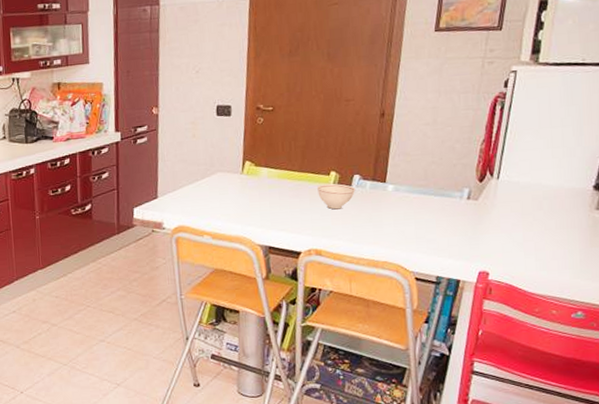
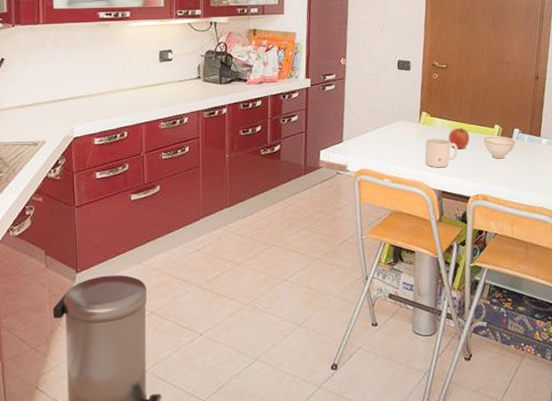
mug: none [249,189,288,222] -> present [425,138,459,168]
fruit: none [275,176,301,201] -> present [448,128,470,150]

